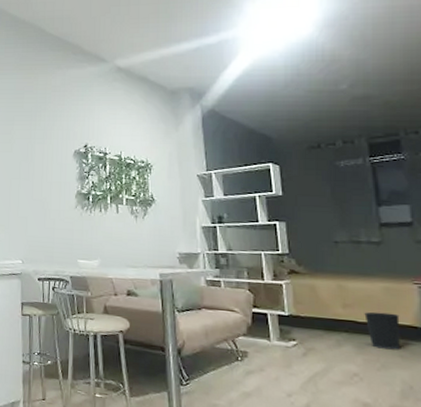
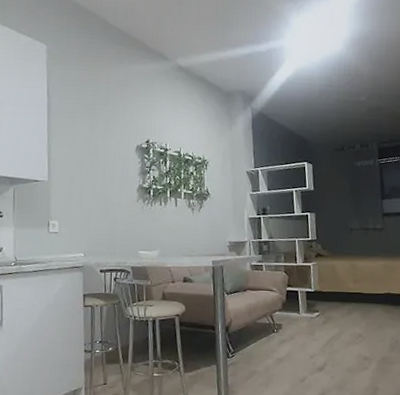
wastebasket: present [364,311,400,350] -> none [368,284,392,314]

